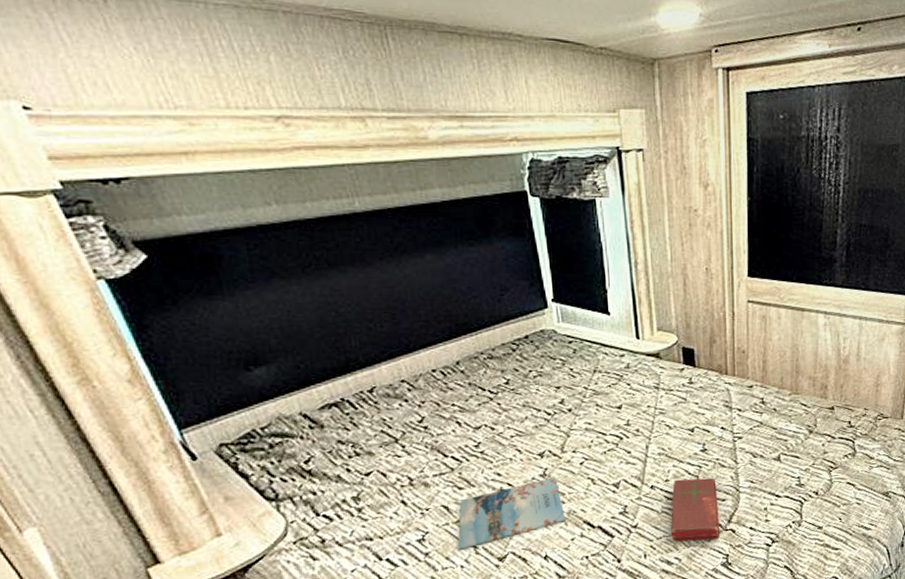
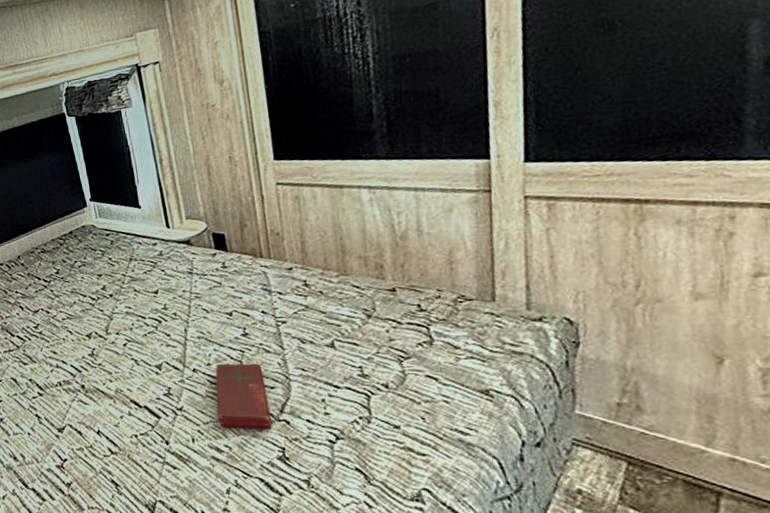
magazine: present [458,477,566,550] -> none [25,357,114,418]

